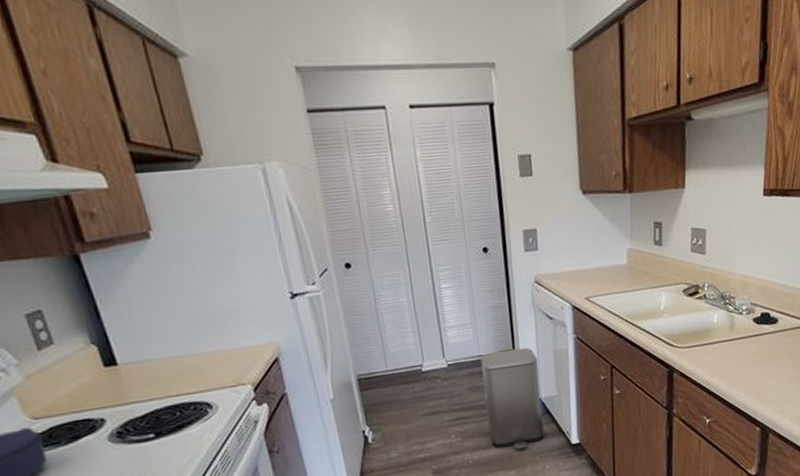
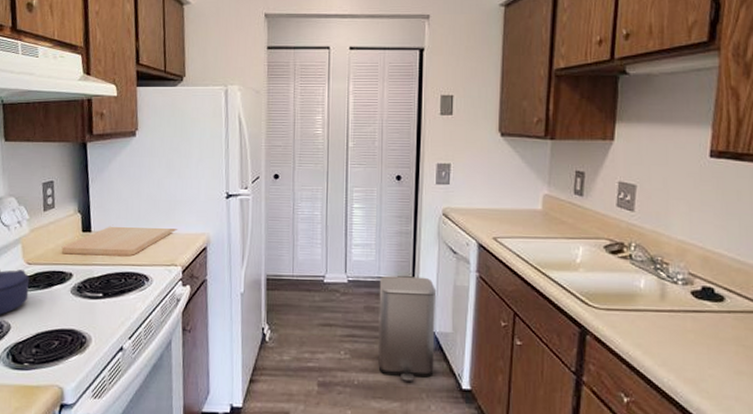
cutting board: none [79,343,237,398] -> present [61,224,178,255]

